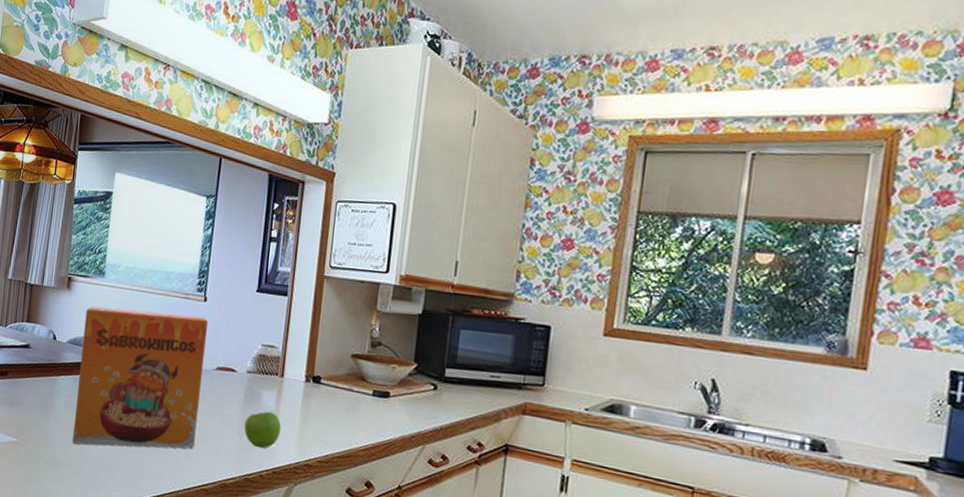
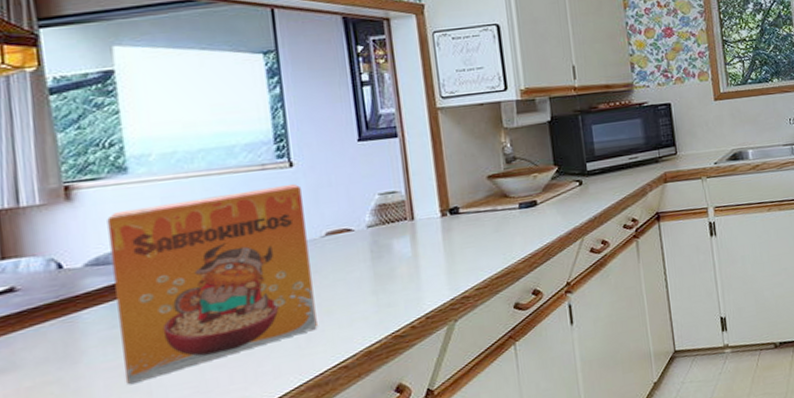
fruit: present [244,411,282,448] -> none [377,258,426,300]

